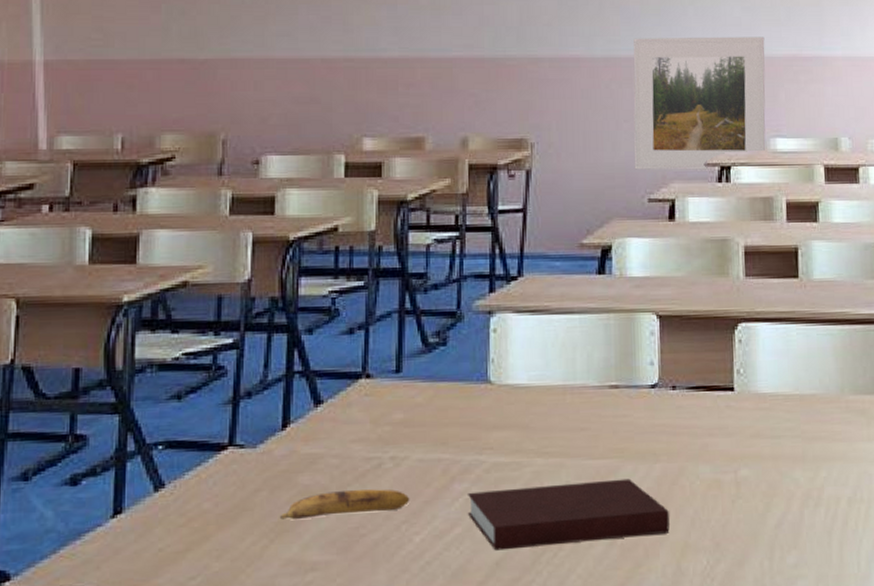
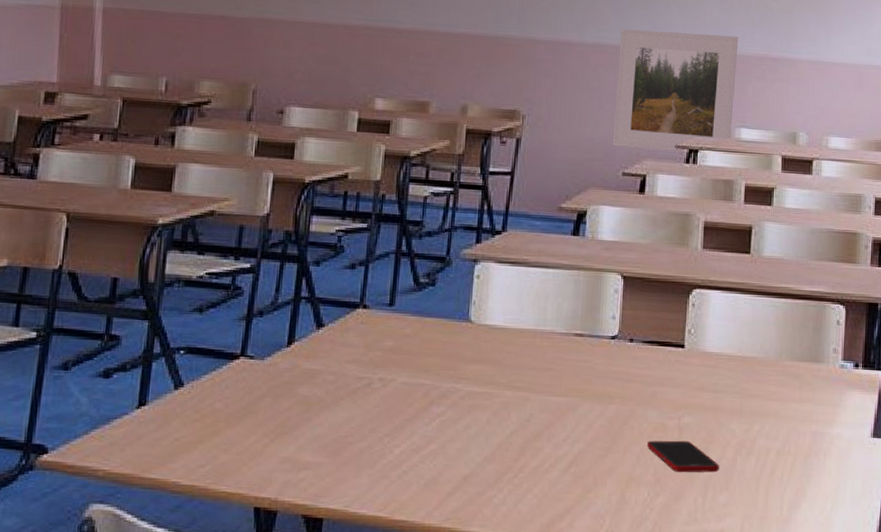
banana: present [279,489,410,520] -> none [280,403,394,425]
notebook: present [466,478,670,551] -> none [442,415,618,468]
cell phone: none [702,496,785,534] -> present [647,440,719,473]

